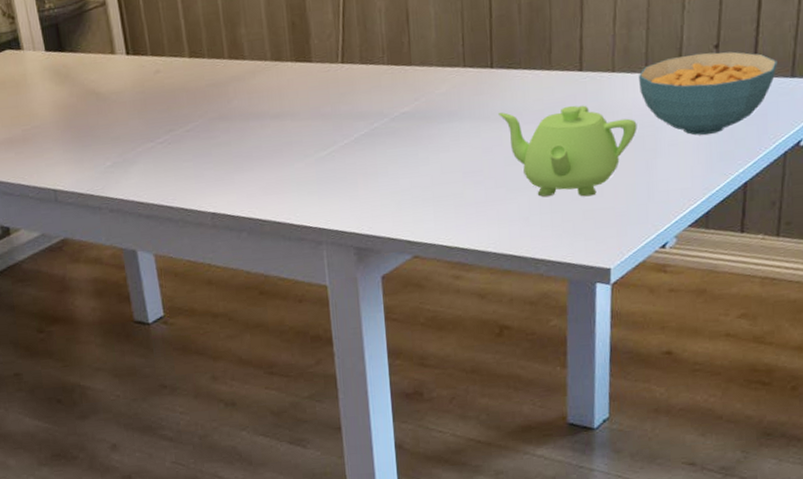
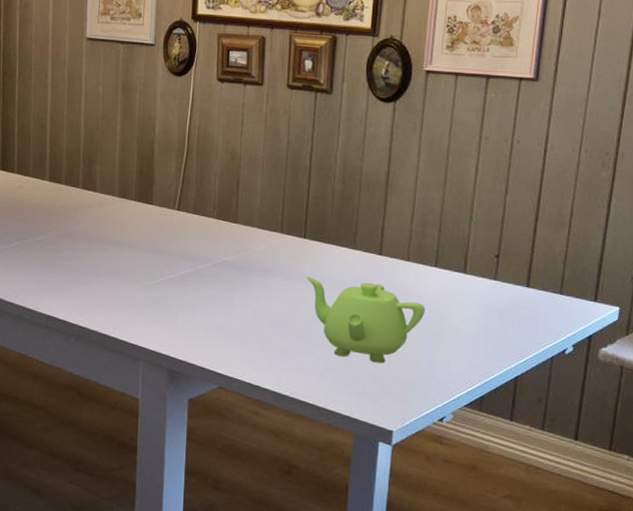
cereal bowl: present [639,51,778,136] -> none [429,258,548,329]

